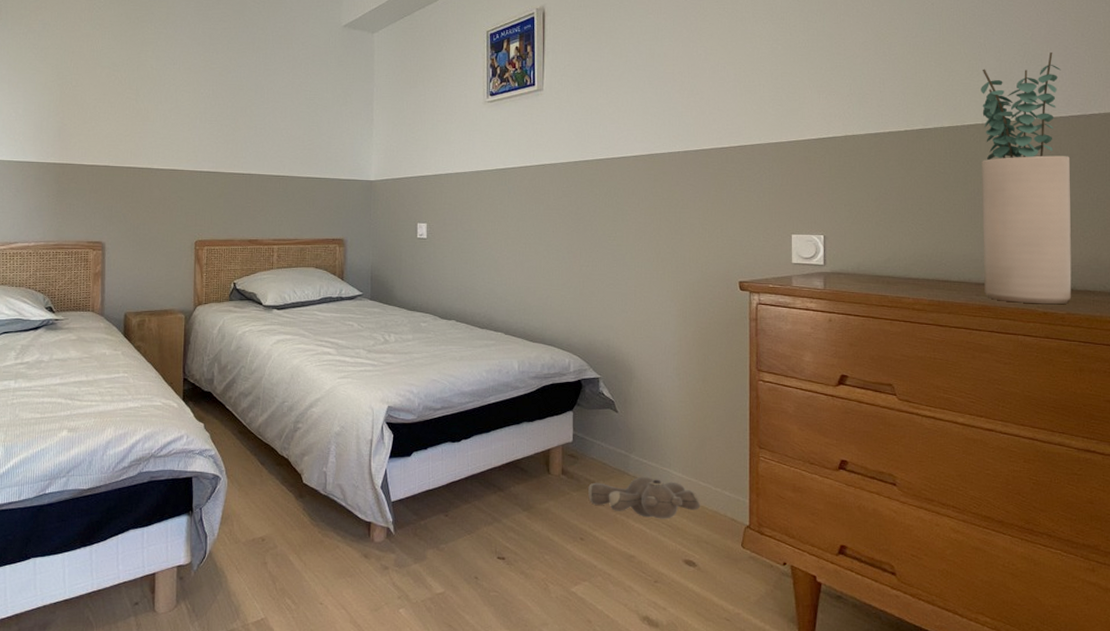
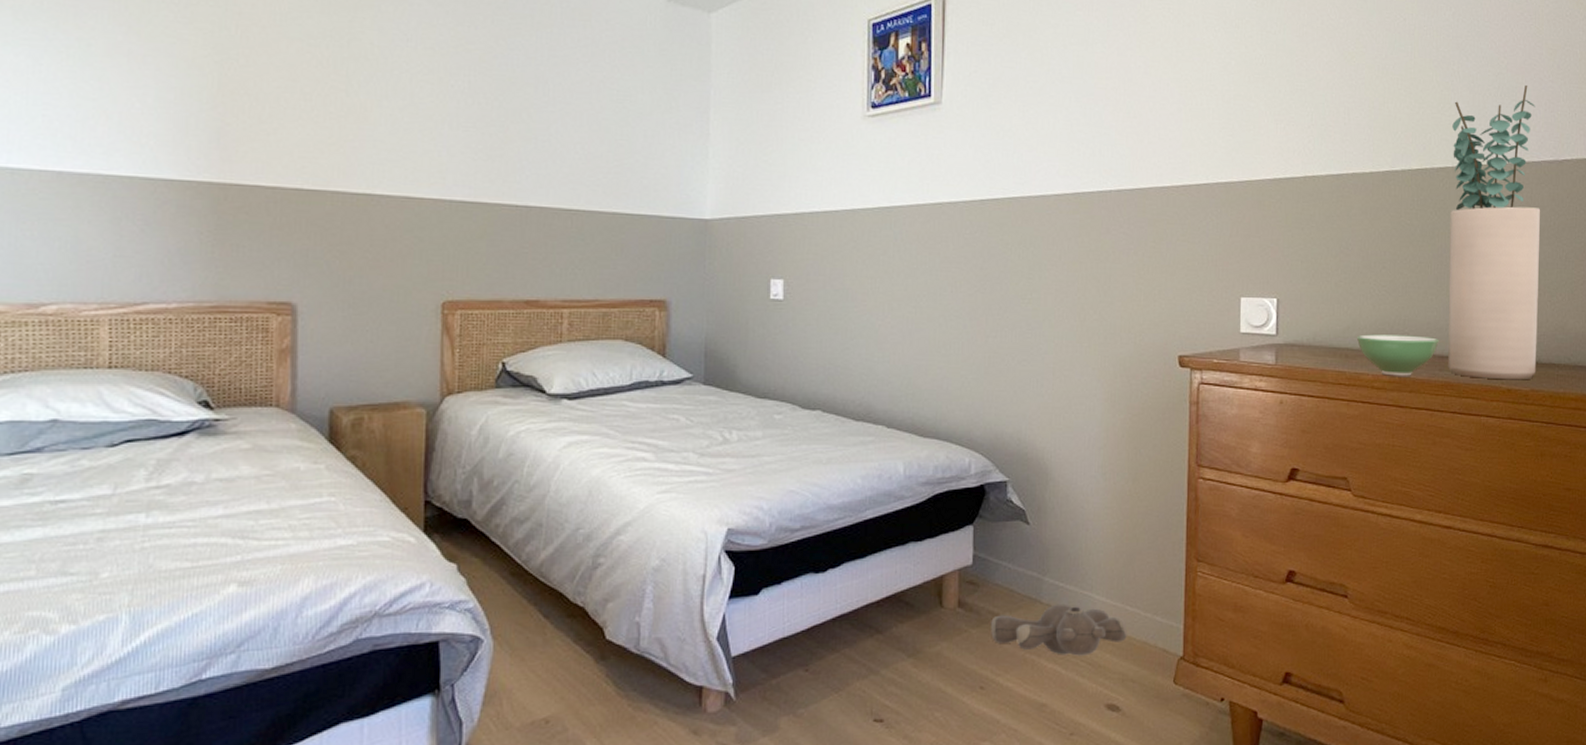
bowl: none [897,265,976,301] -> present [1356,334,1440,377]

